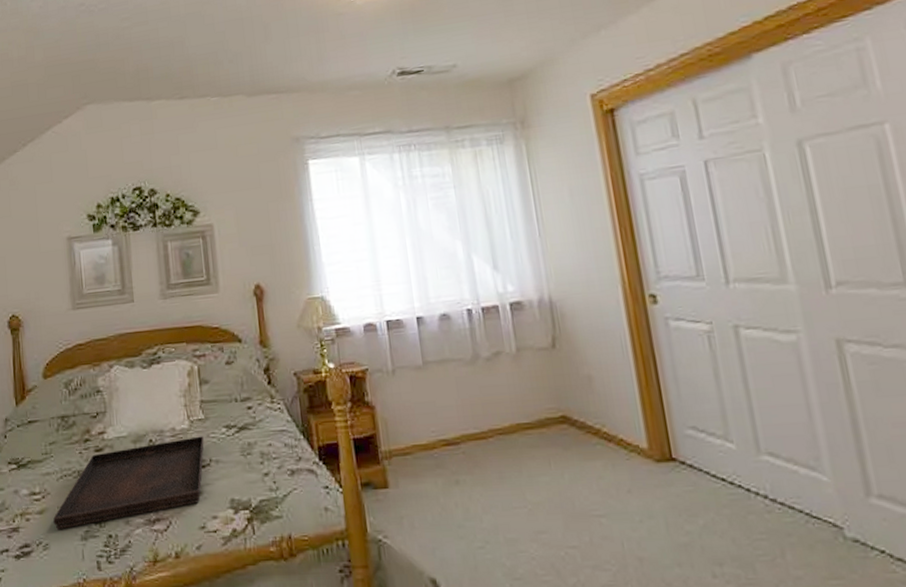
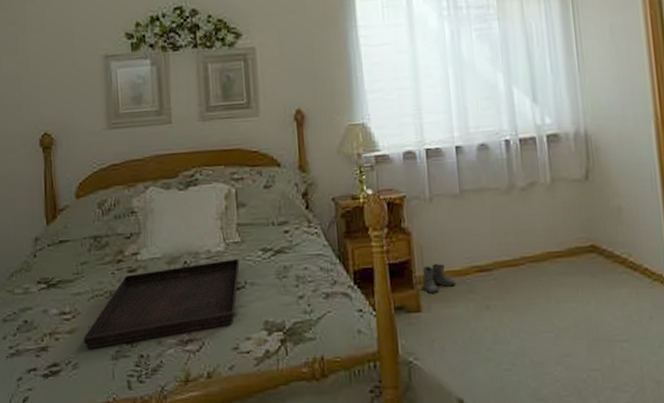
boots: none [387,437,424,470] -> present [420,263,456,294]

